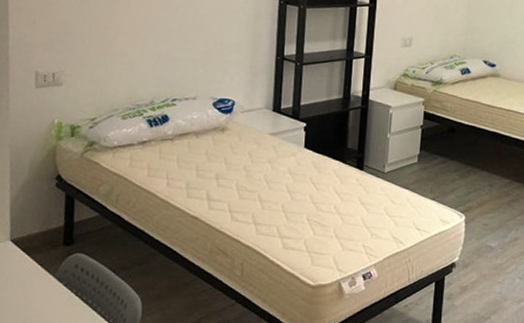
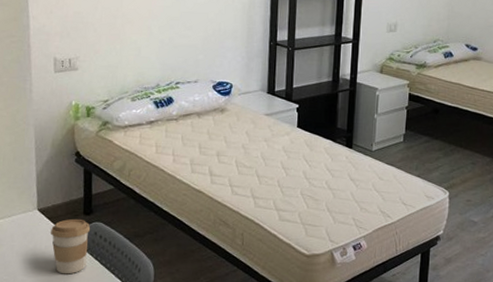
coffee cup: none [25,250,71,313] -> present [51,219,91,274]

